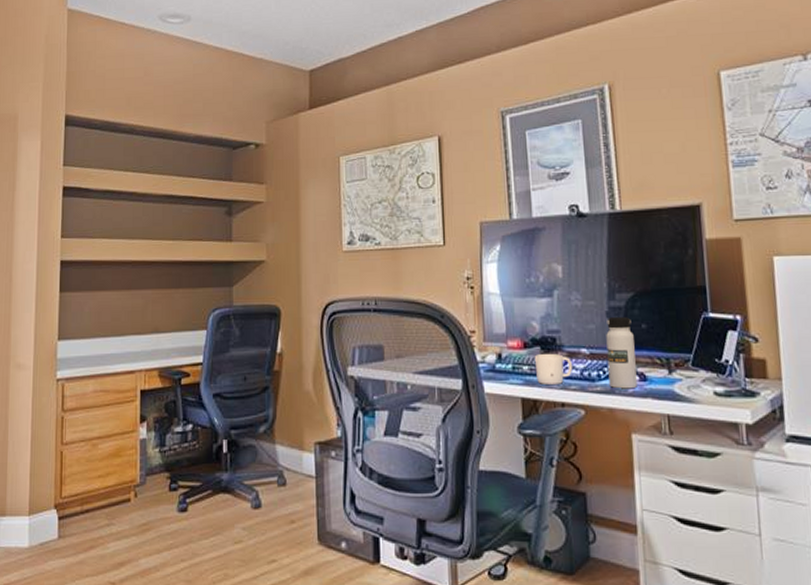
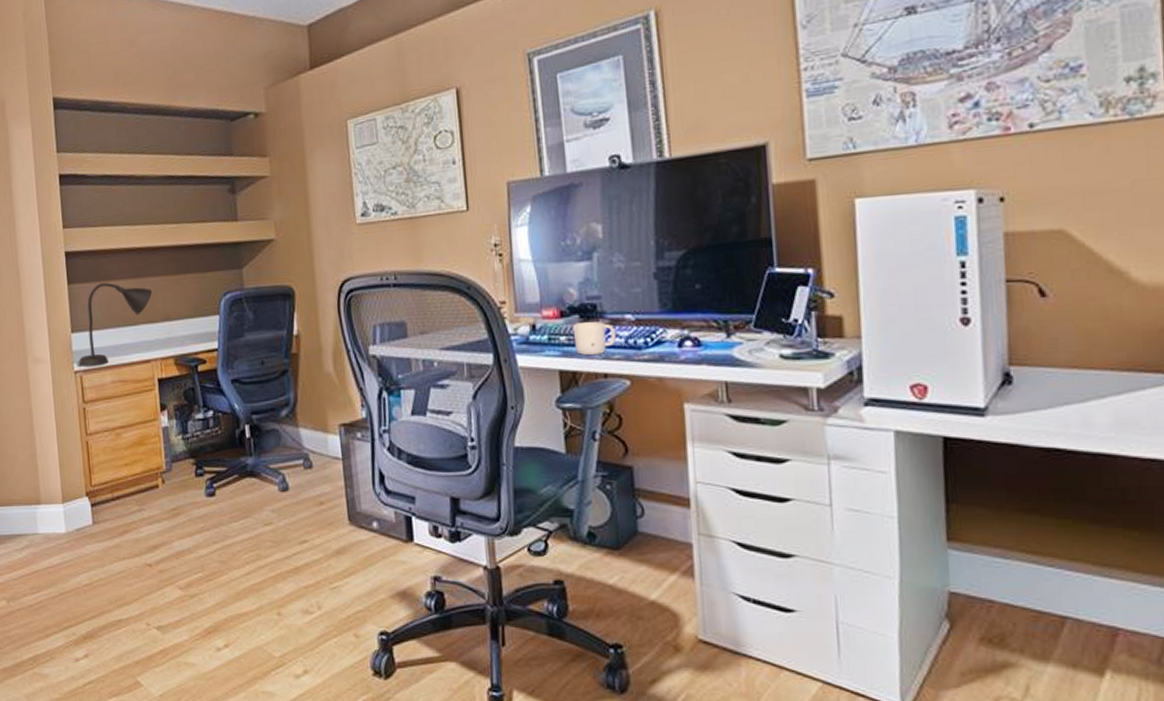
desk lamp: none [59,293,144,376] -> present [75,283,153,368]
water bottle: present [606,317,637,389] -> none [654,277,690,357]

